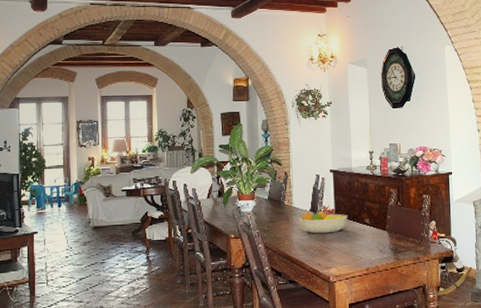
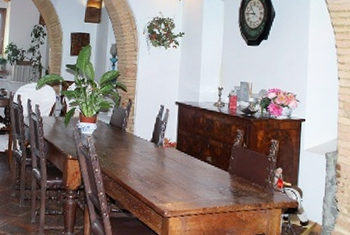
fruit bowl: present [299,211,348,234] -> none [138,142,190,167]

